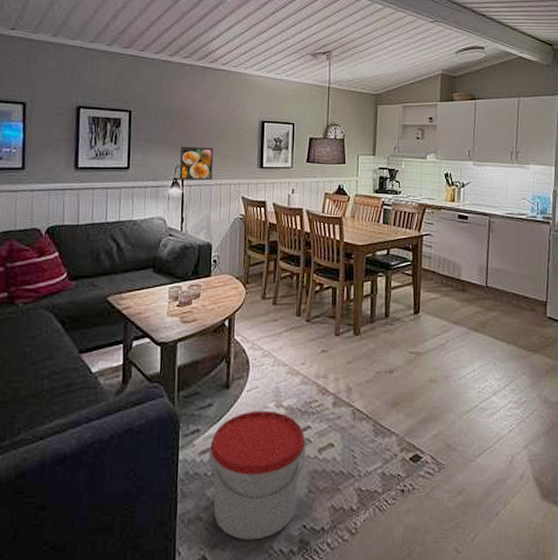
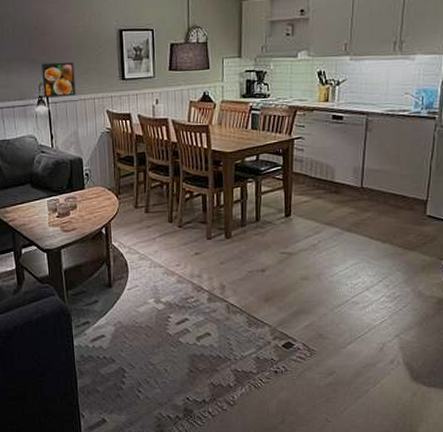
bucket: present [208,410,306,540] -> none [99,306,185,408]

